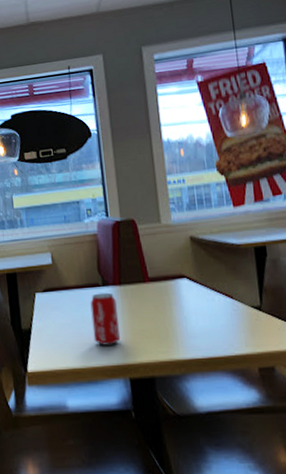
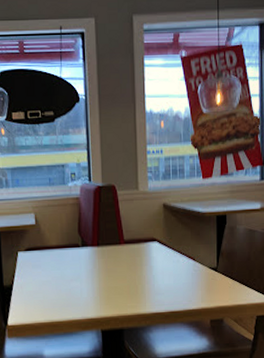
soda can: present [90,292,121,345] -> none [70,253,96,301]

